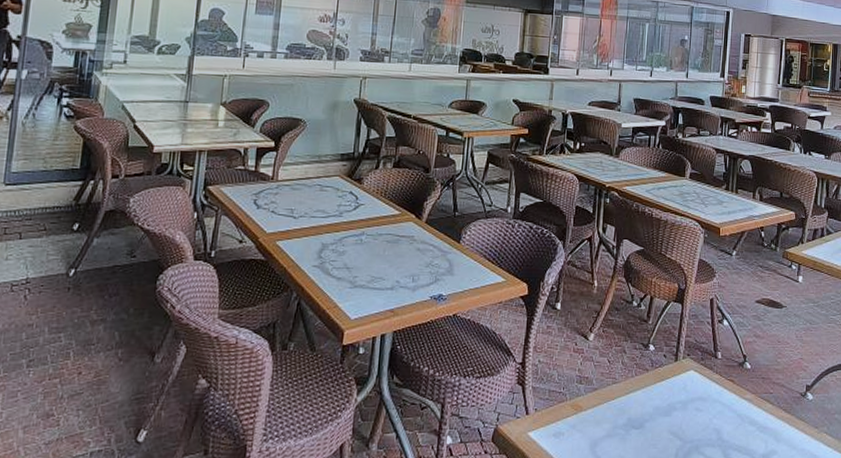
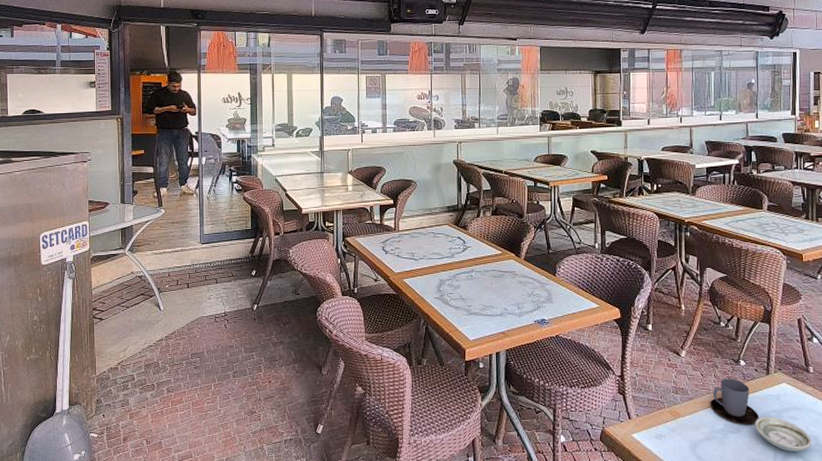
cup: none [614,365,663,418] -> present [710,378,759,425]
saucer: none [658,409,715,448] -> present [754,417,813,452]

